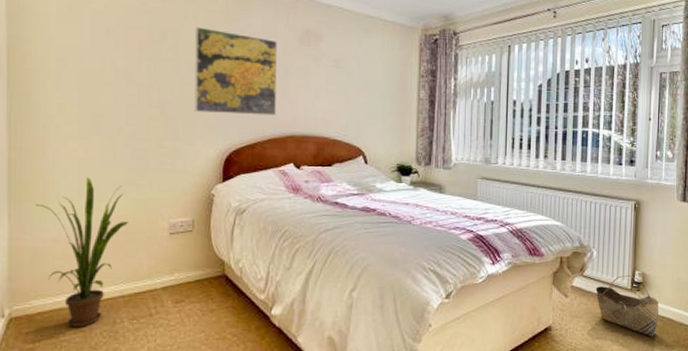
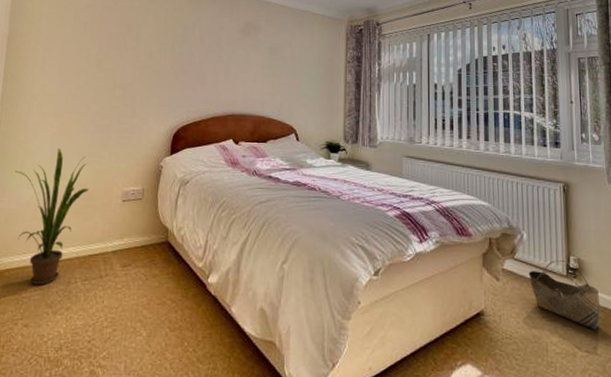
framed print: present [194,26,278,115] -> none [150,21,222,96]

